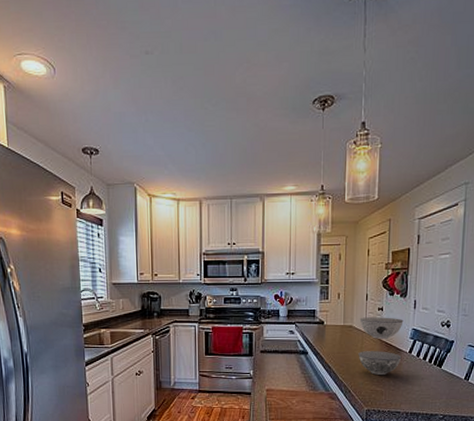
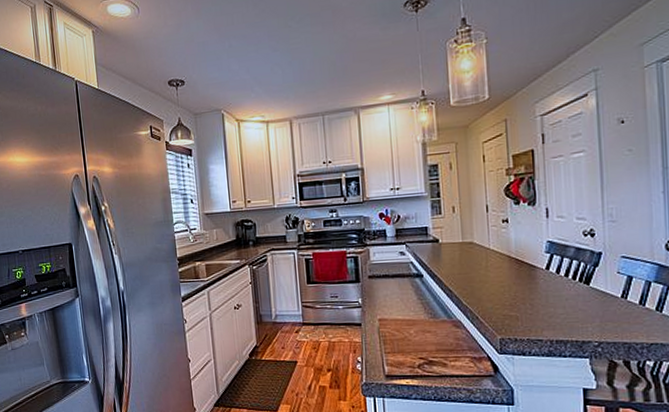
bowl: present [358,317,404,375] -> none [480,229,538,297]

